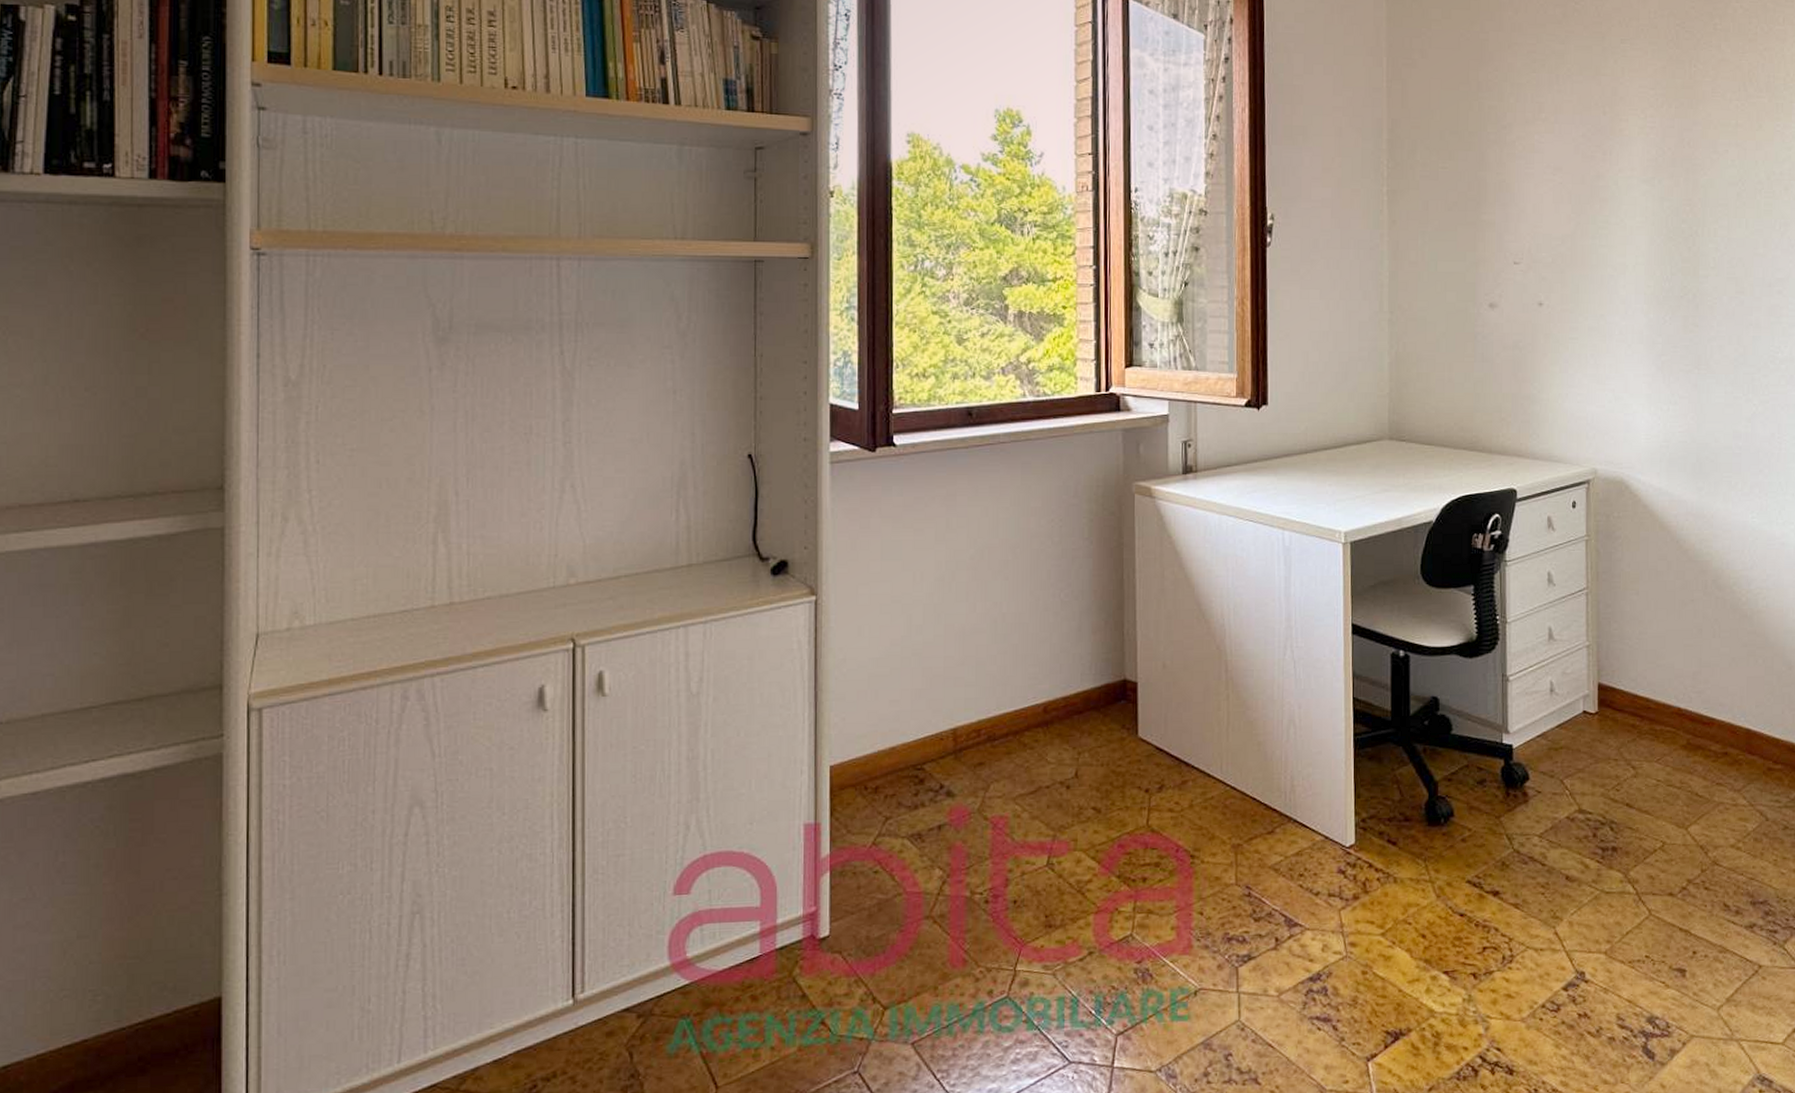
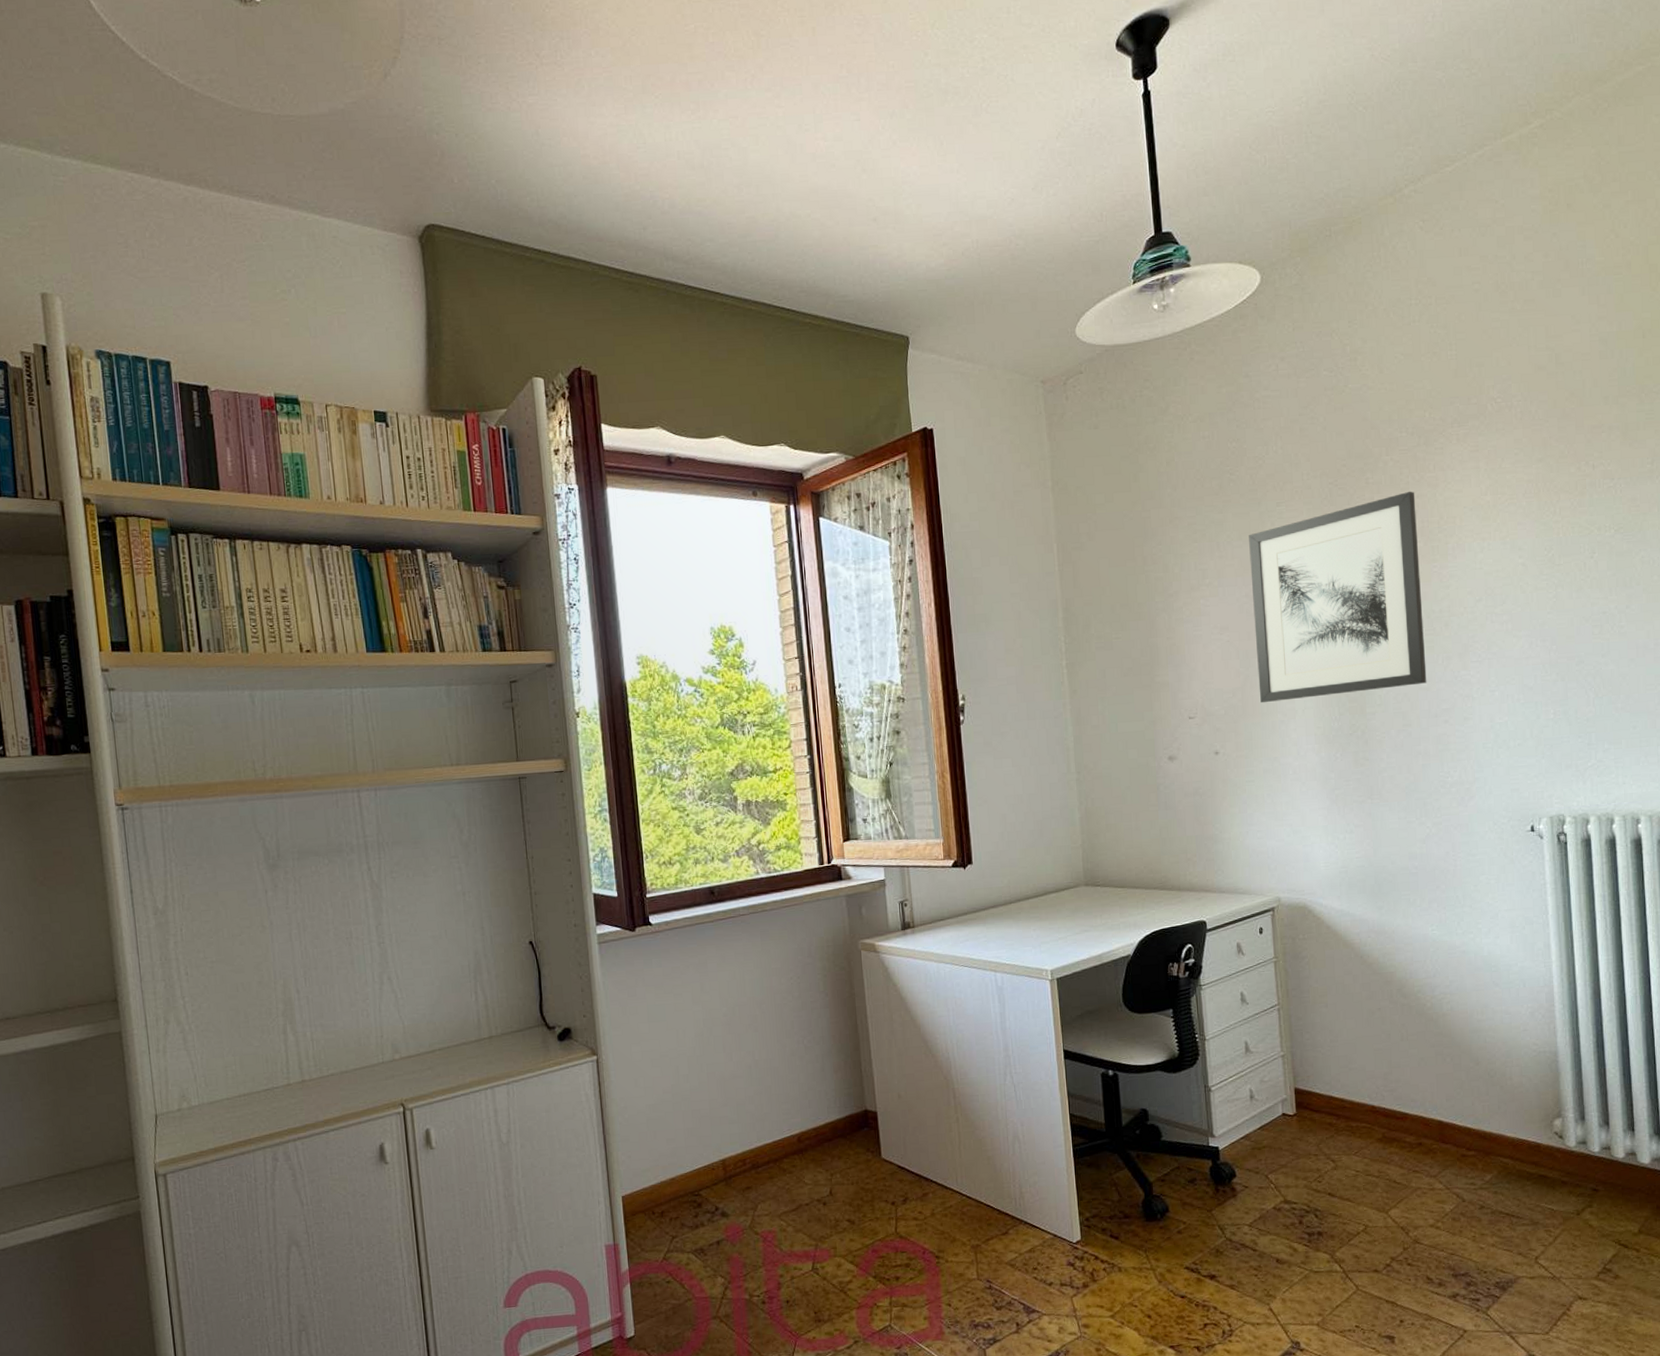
wall art: none [1589,42,1763,254] -> present [1249,491,1427,703]

